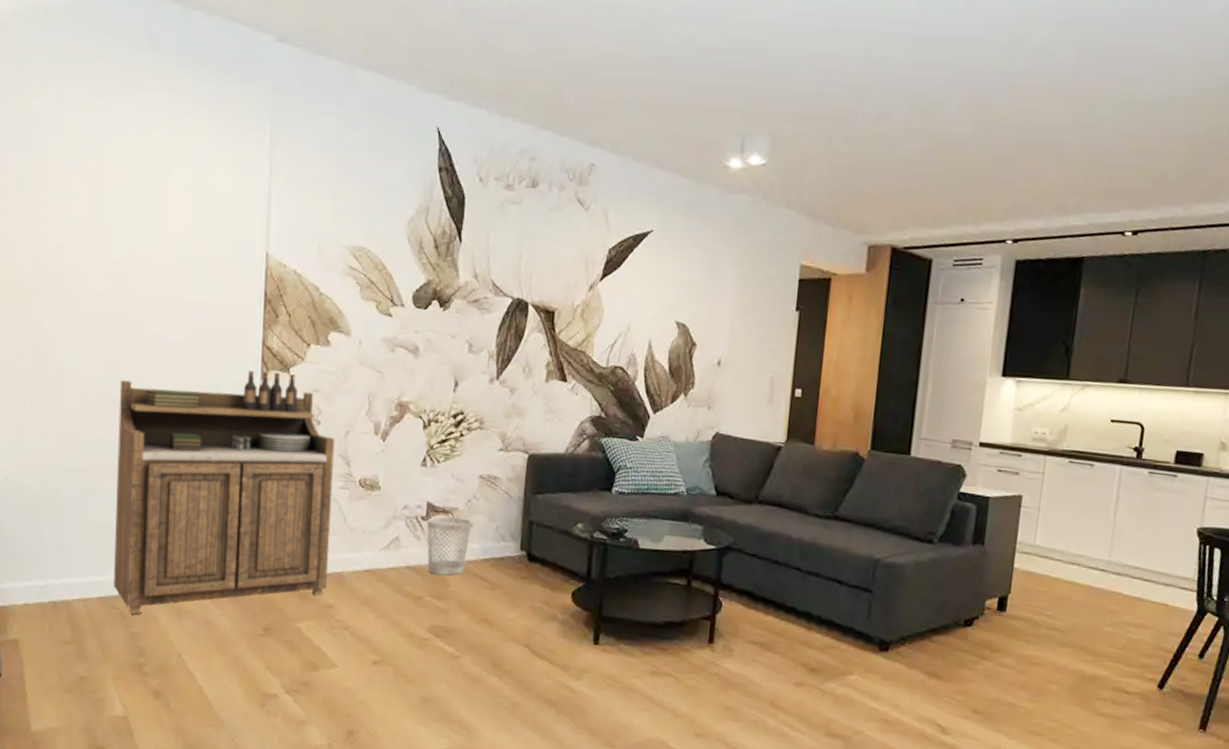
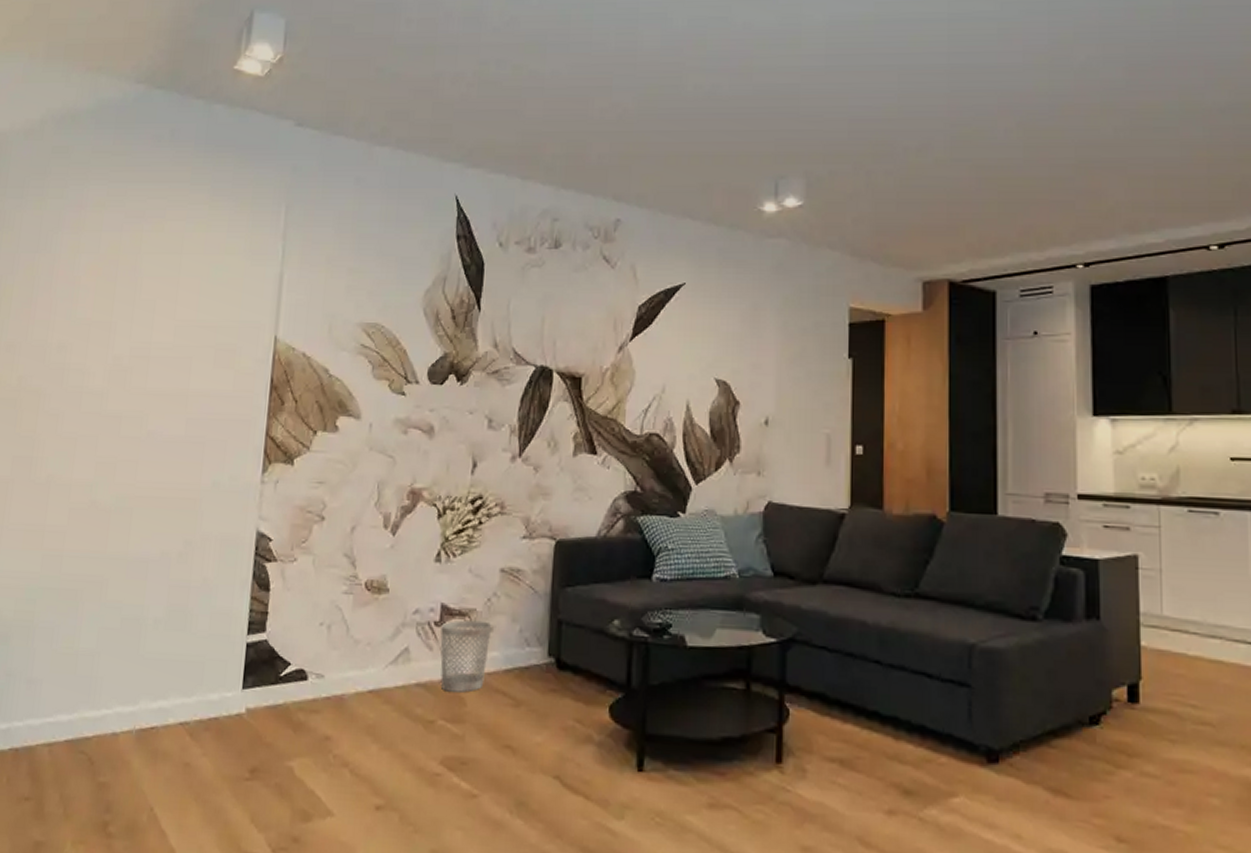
sideboard: present [113,370,335,615] -> none [83,464,340,760]

